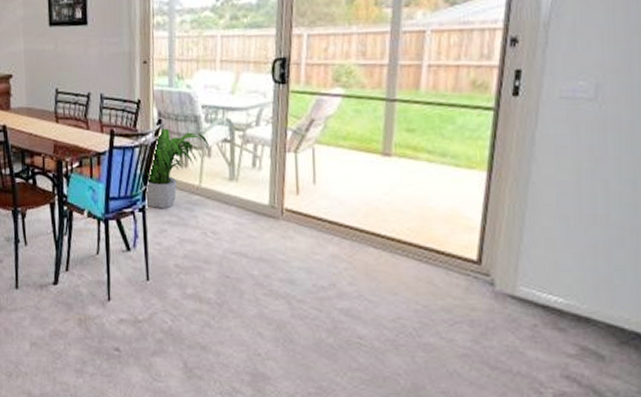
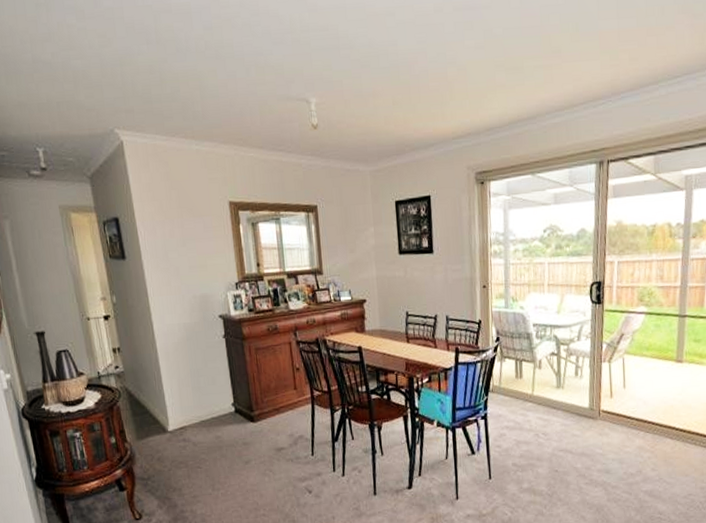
potted plant: present [145,128,209,208] -> none [486,345,540,415]

